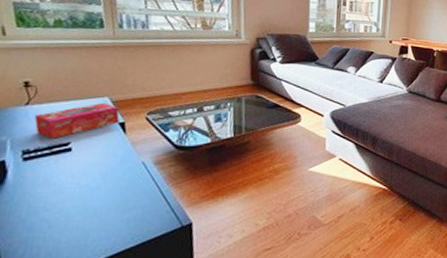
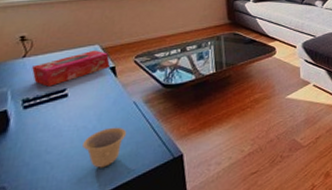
cup: none [84,188,134,231] -> present [82,127,127,168]

